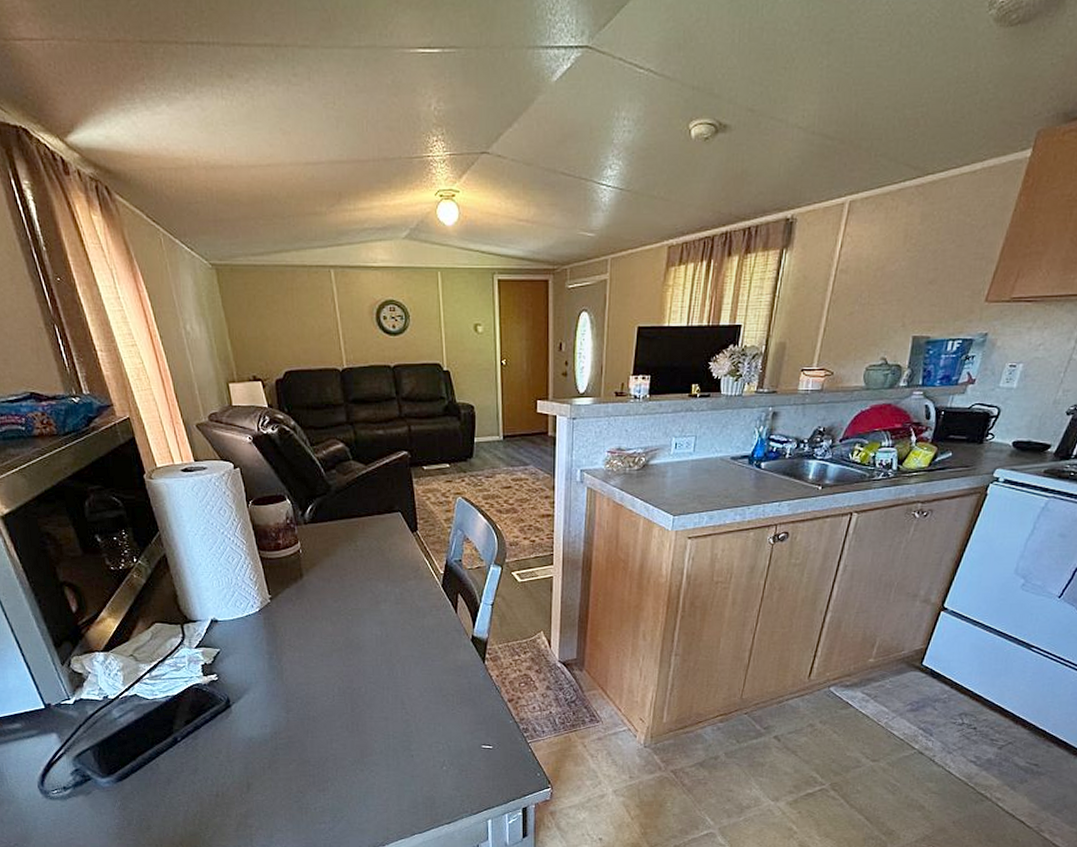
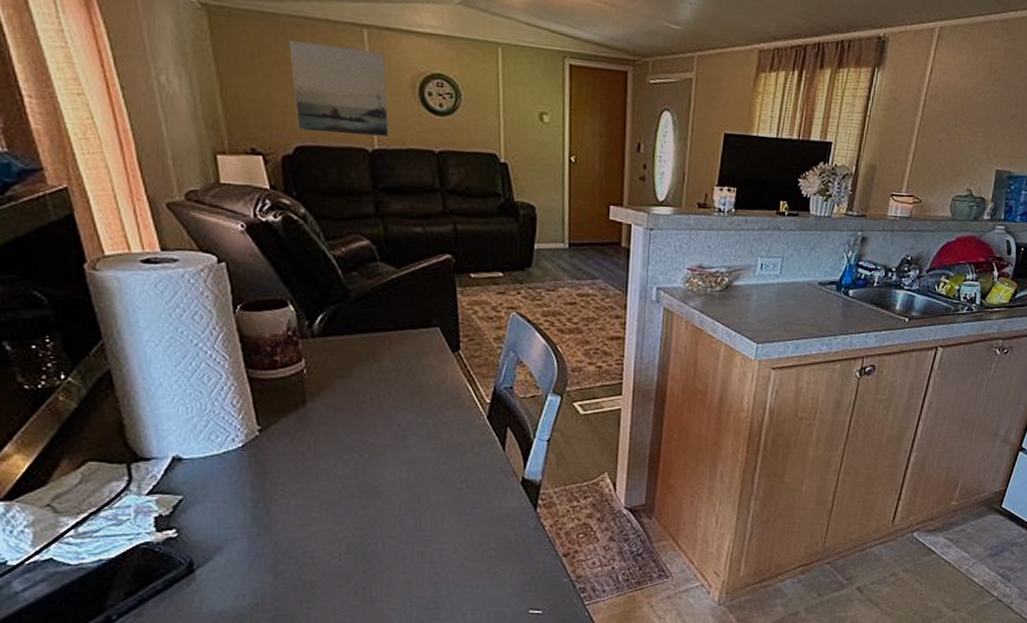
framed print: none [275,285,354,358] -> present [288,39,389,138]

